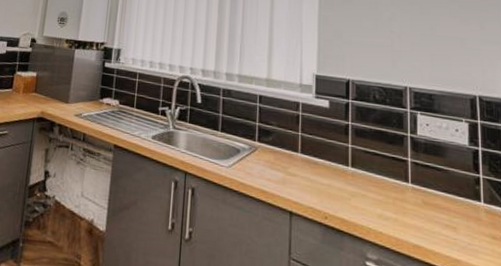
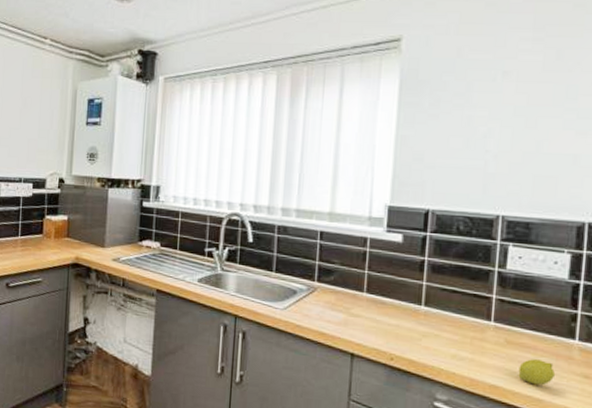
fruit: none [436,219,469,246] -> present [518,359,556,385]

